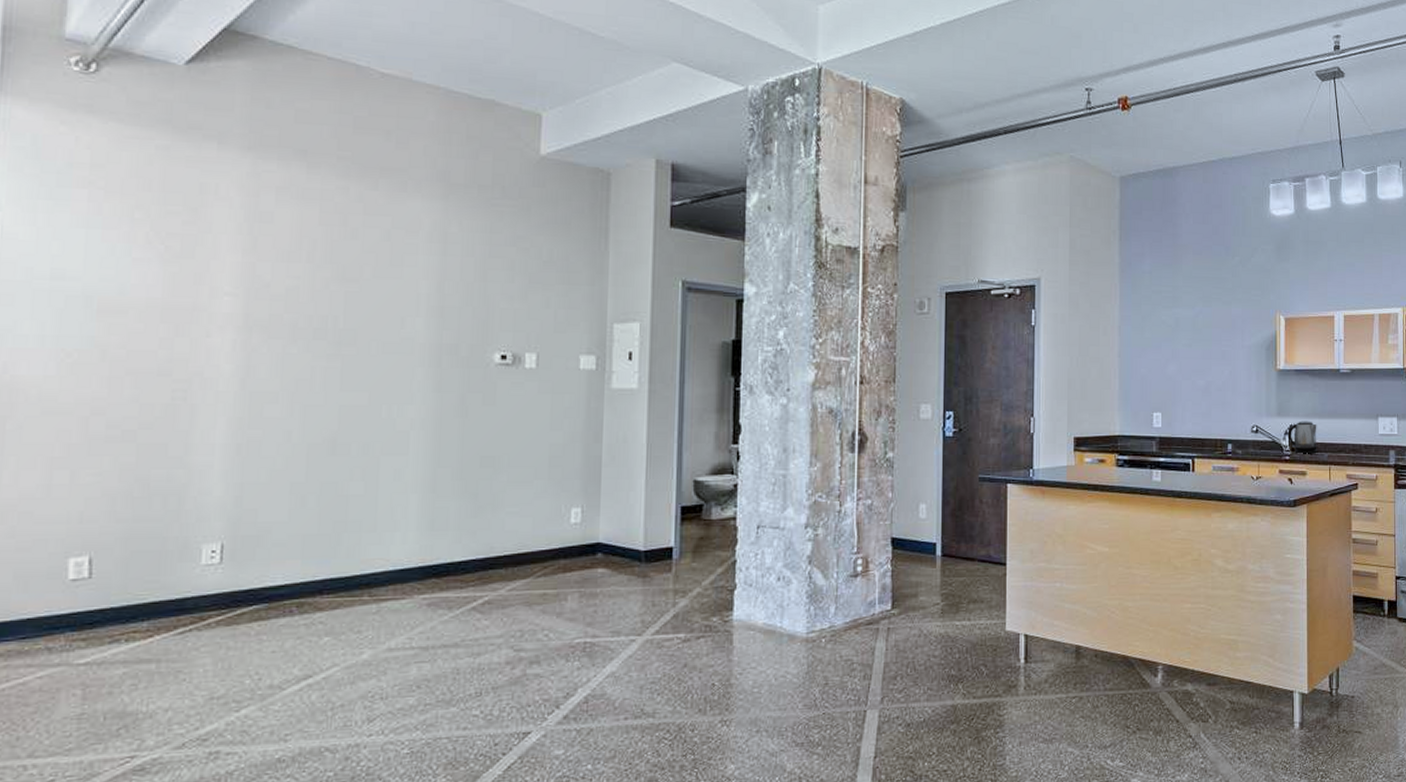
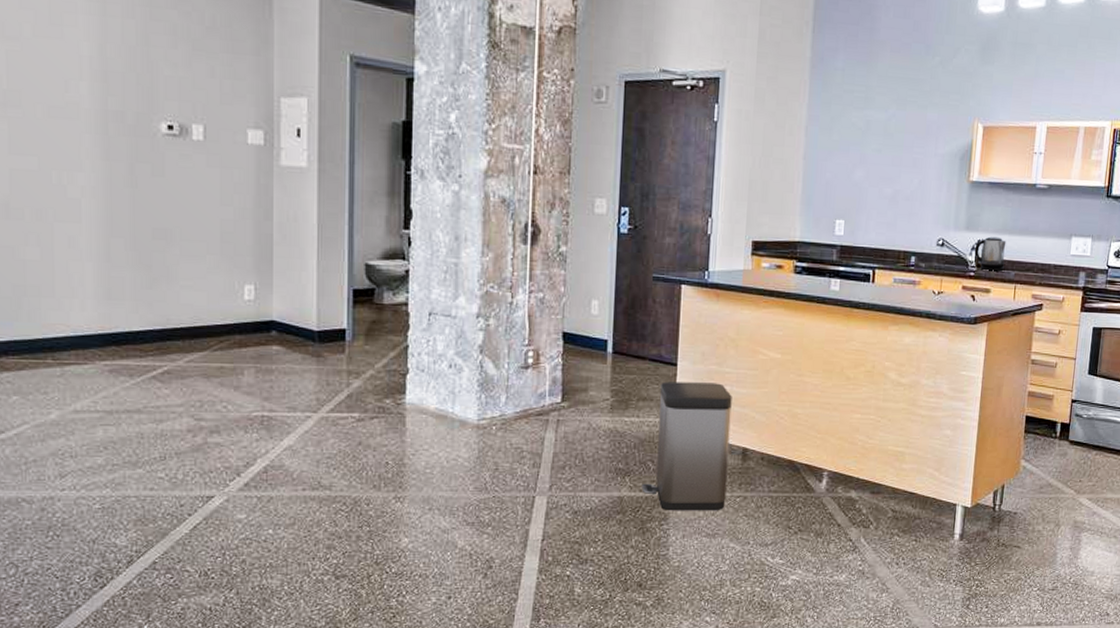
pedal bin: none [975,580,1063,716] -> present [642,382,732,510]

